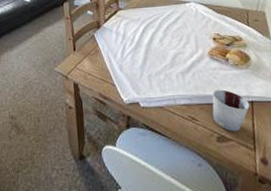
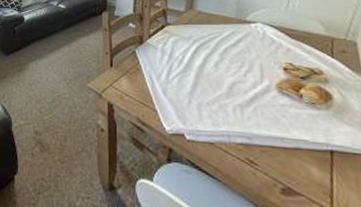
cup: present [212,89,250,132] -> none [277,130,329,186]

